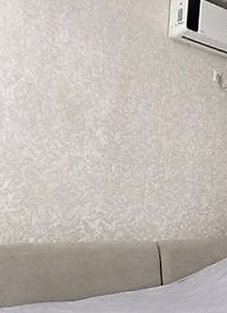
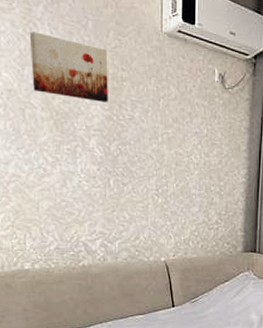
wall art: none [50,35,118,97] -> present [29,32,108,102]

